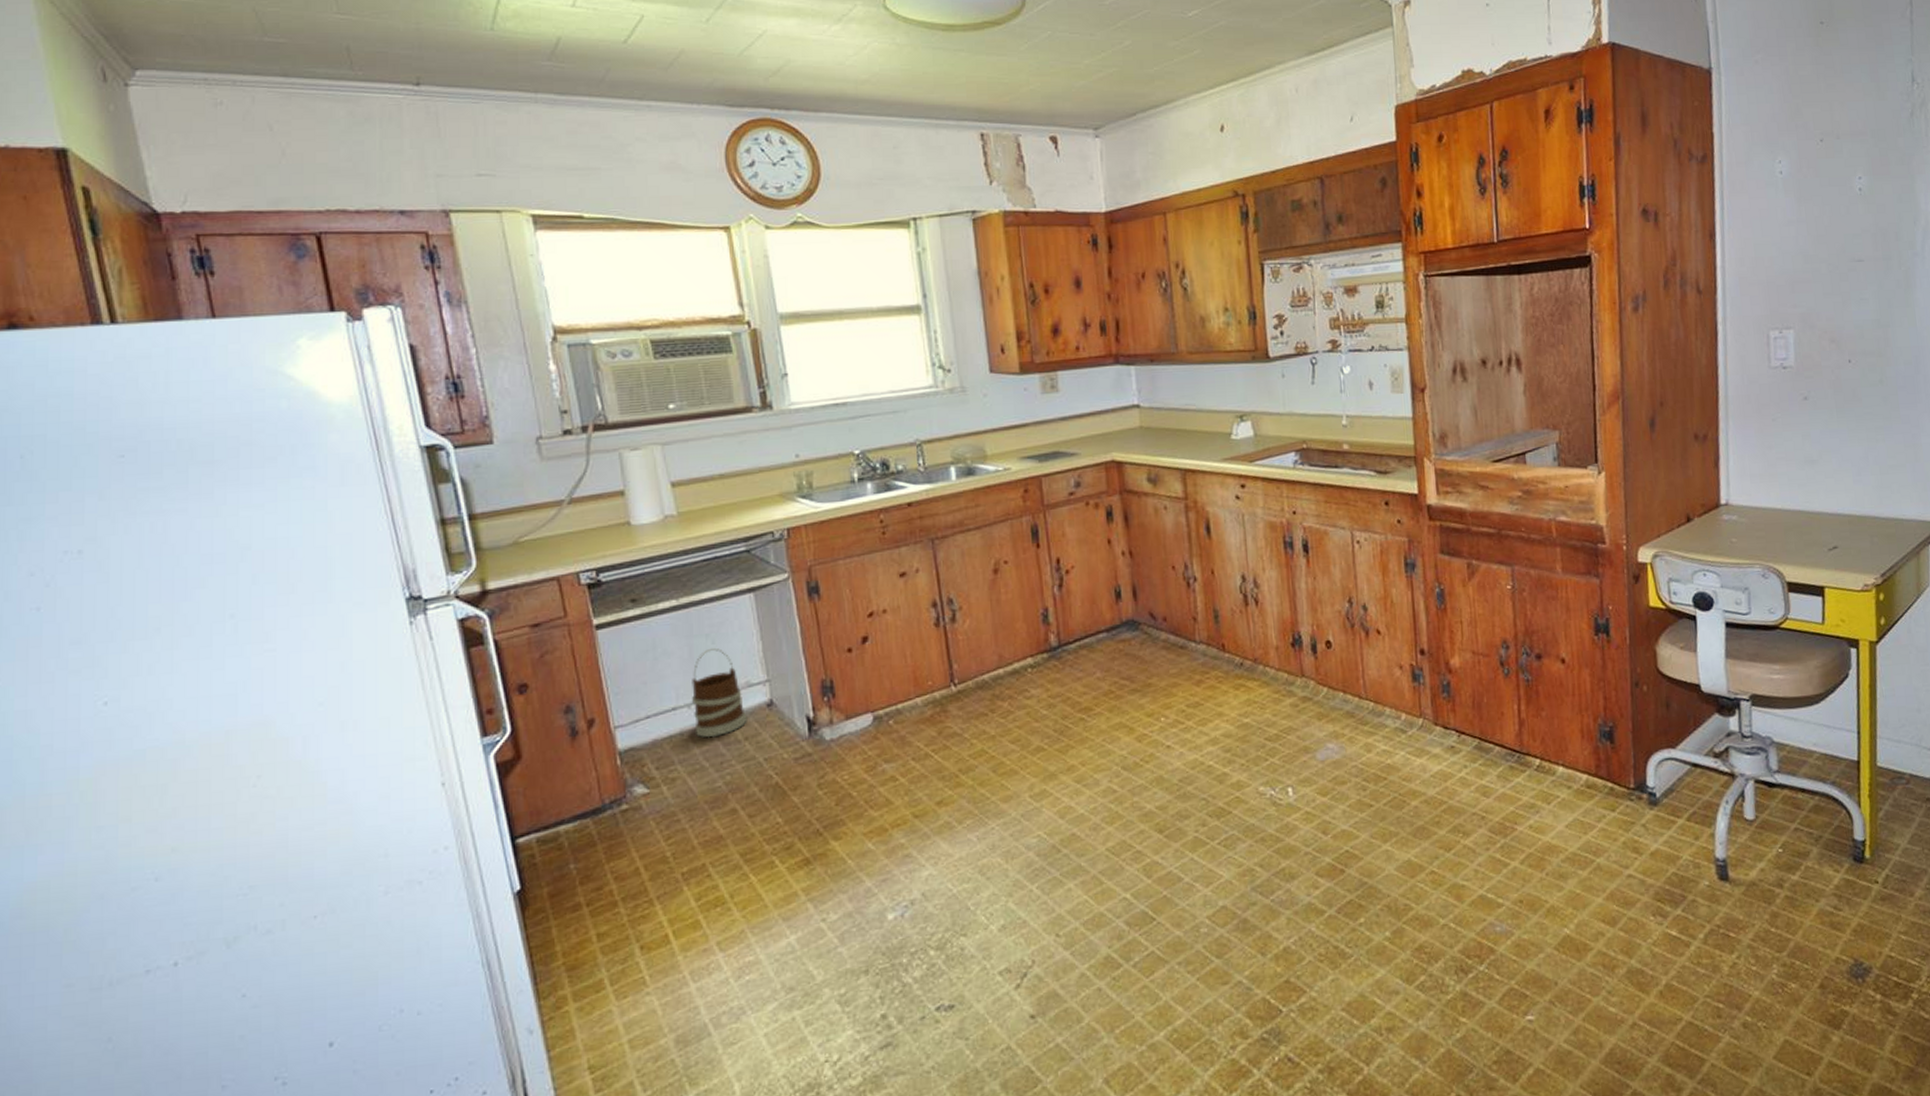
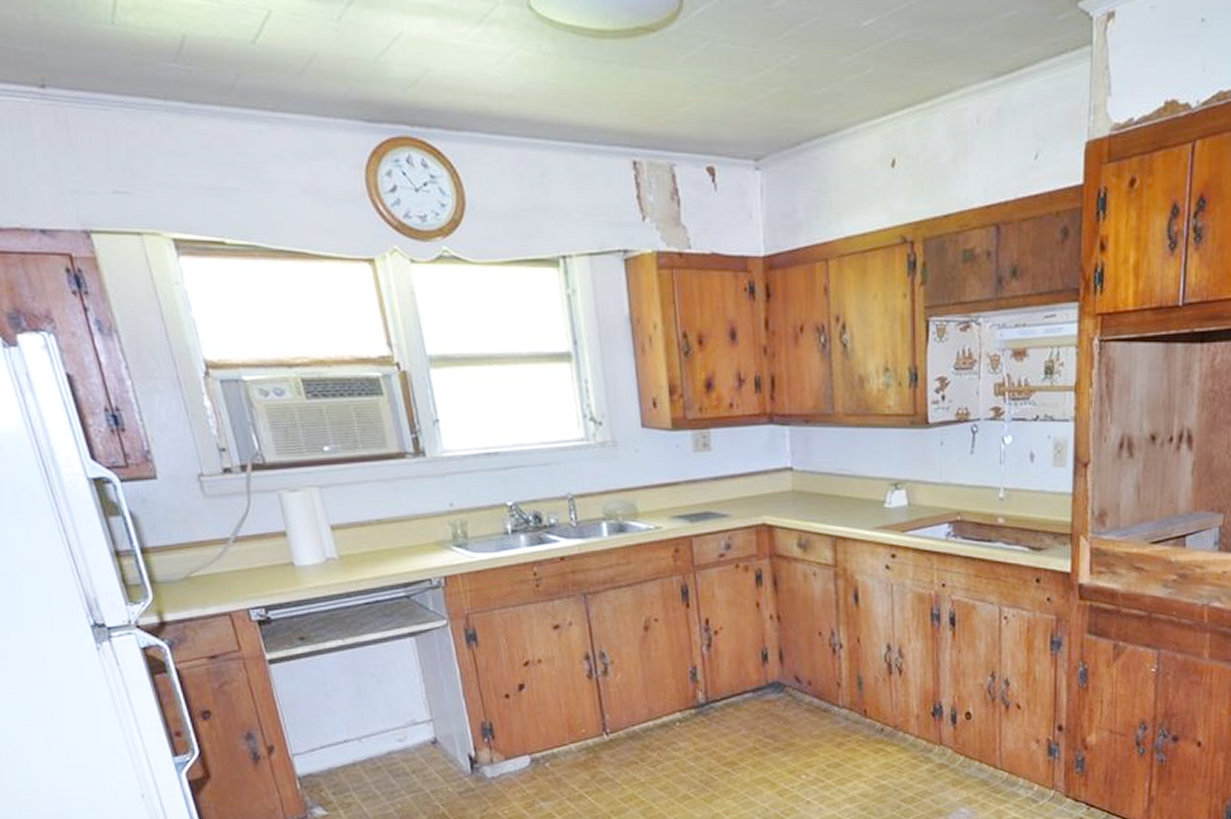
wooden bucket: present [692,647,747,738] -> none [361,687,414,769]

